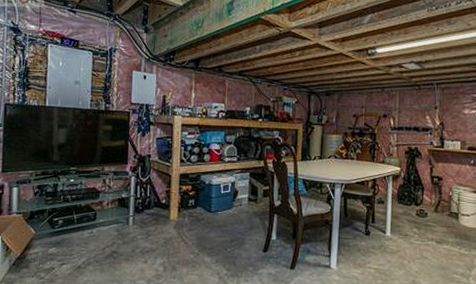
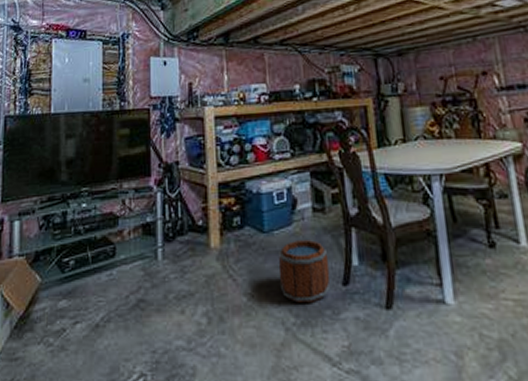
bucket: none [218,220,256,262] -> present [278,240,331,303]

